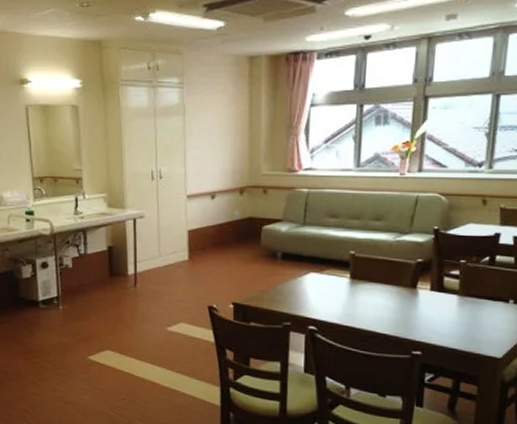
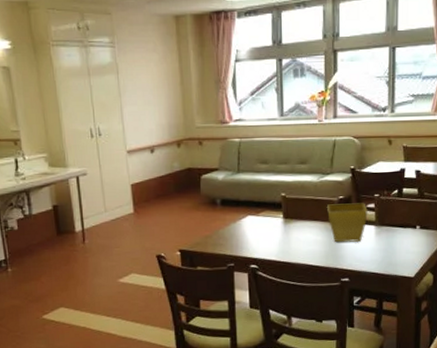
flower pot: none [401,267,451,313] -> present [326,203,368,243]

